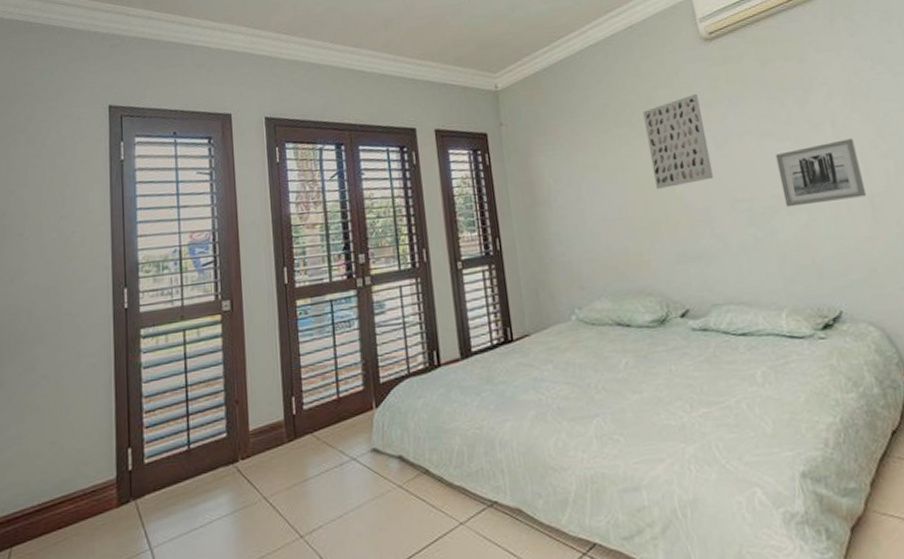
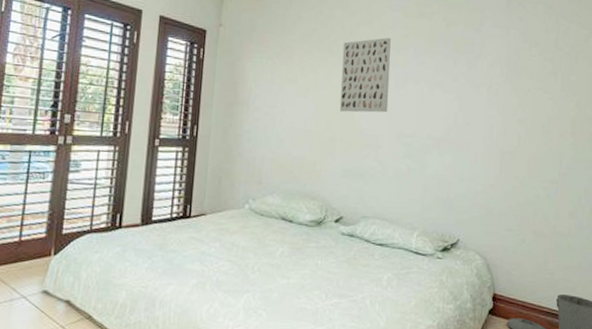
wall art: present [775,138,866,208] -> none [437,102,501,152]

